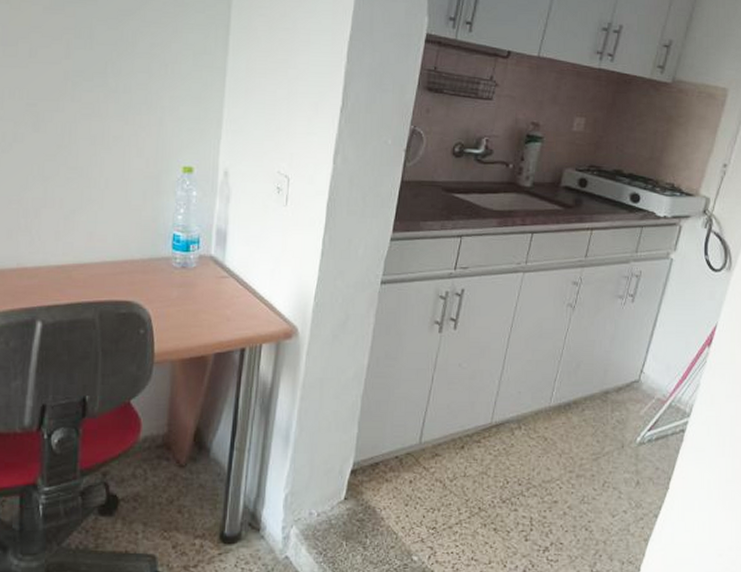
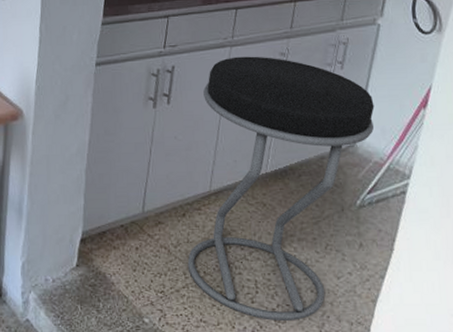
stool: none [462,283,661,561] -> present [187,56,375,322]

